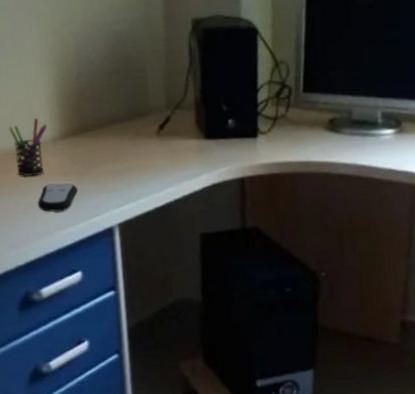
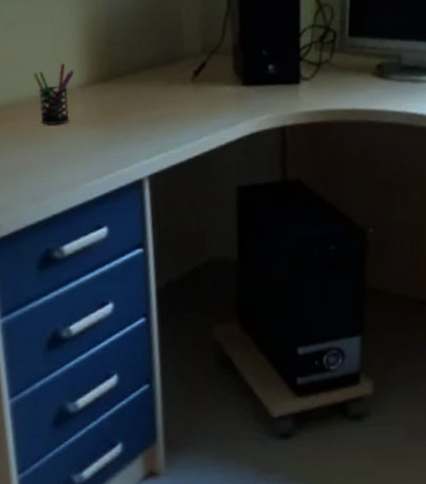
remote control: present [37,183,78,212] -> none [61,132,106,163]

